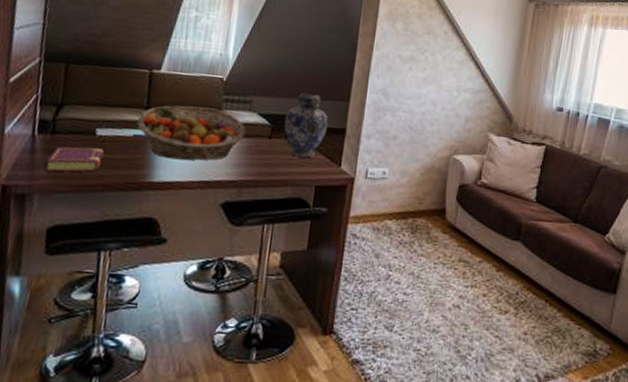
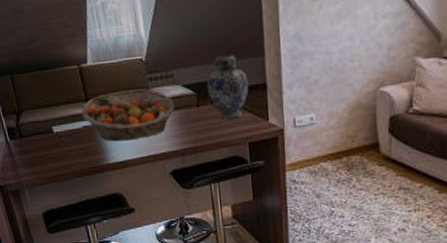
book: present [46,146,104,172] -> none [24,142,65,170]

